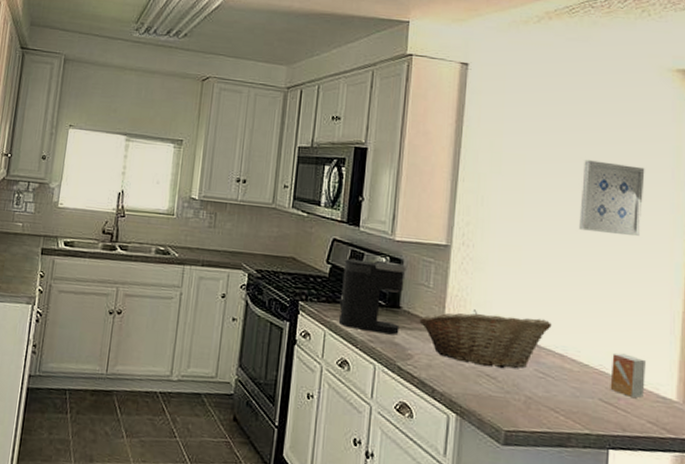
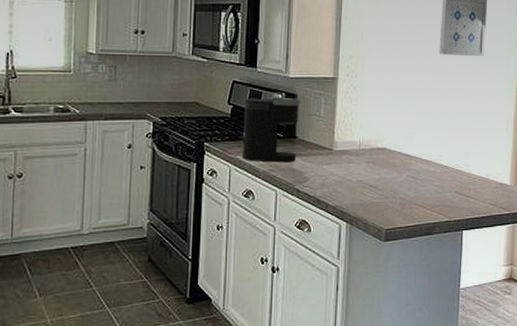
fruit basket: present [419,309,552,369] -> none [313,131,420,179]
small box: present [610,353,646,398] -> none [463,153,489,187]

